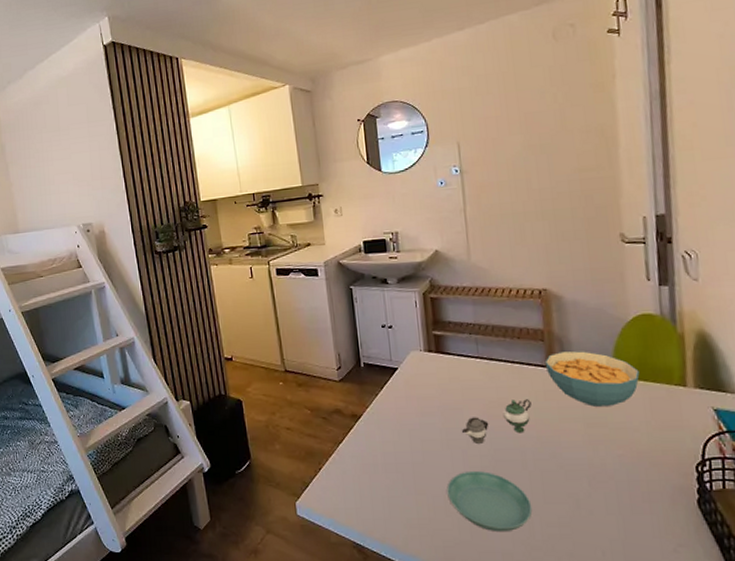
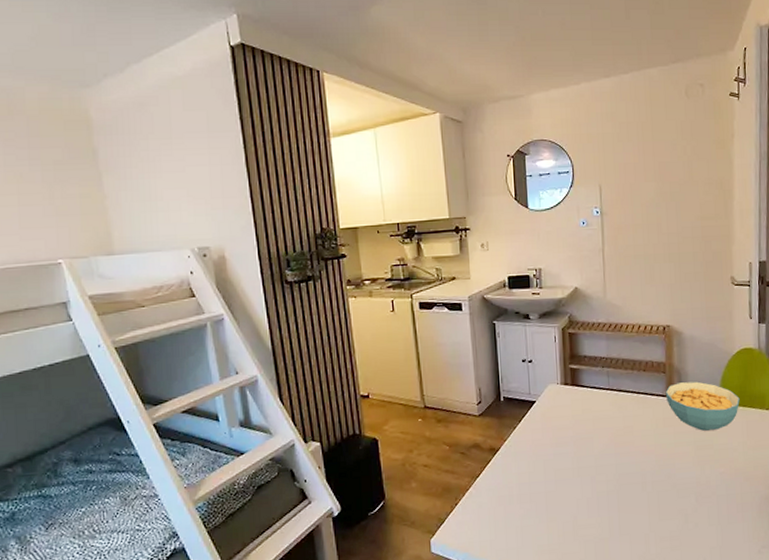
saucer: present [447,470,533,533] -> none [576,495,649,551]
teapot: present [462,399,532,443] -> none [592,426,652,470]

